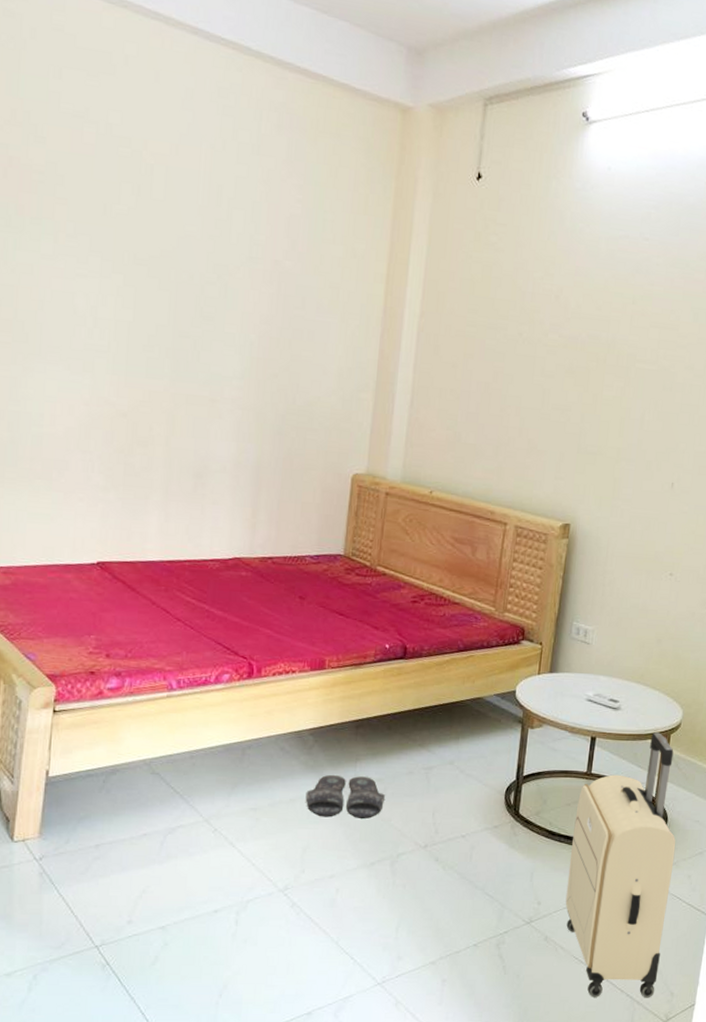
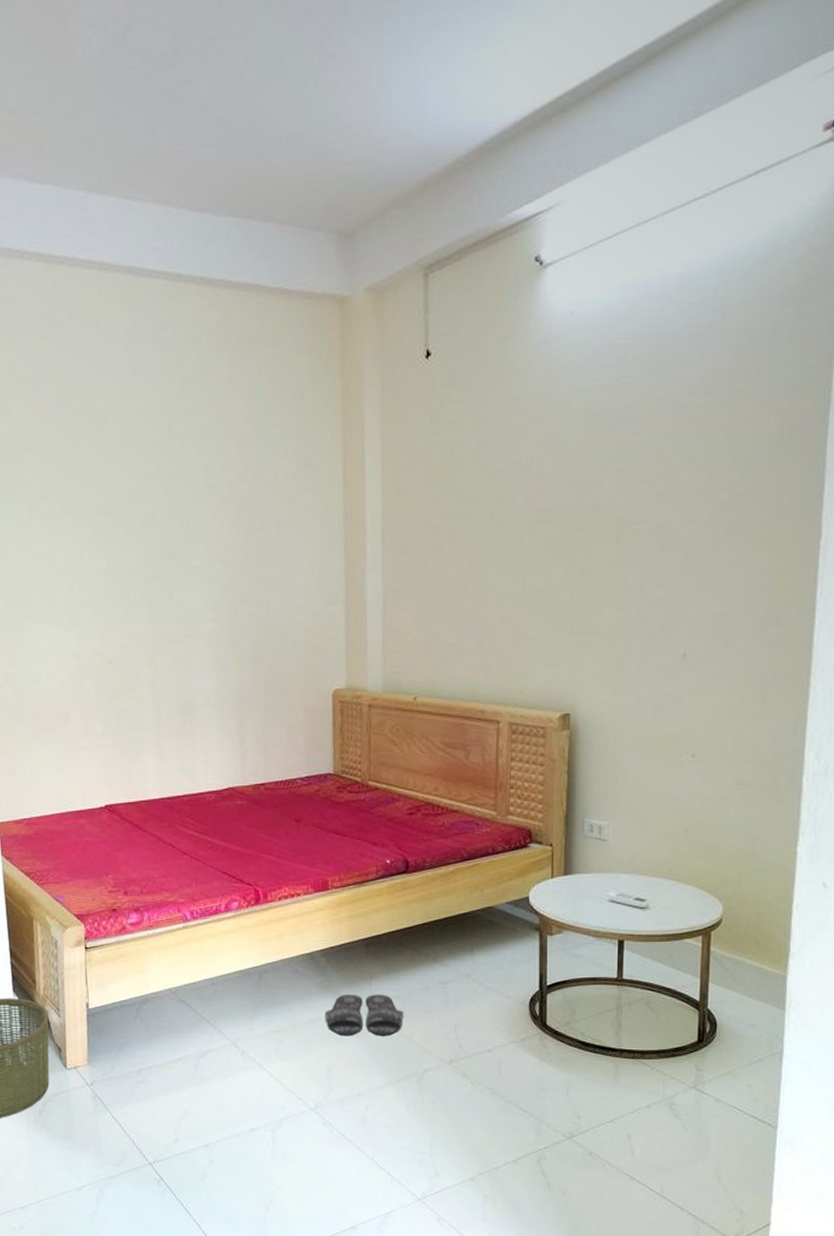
suitcase: present [565,732,676,998] -> none [608,931,730,1217]

